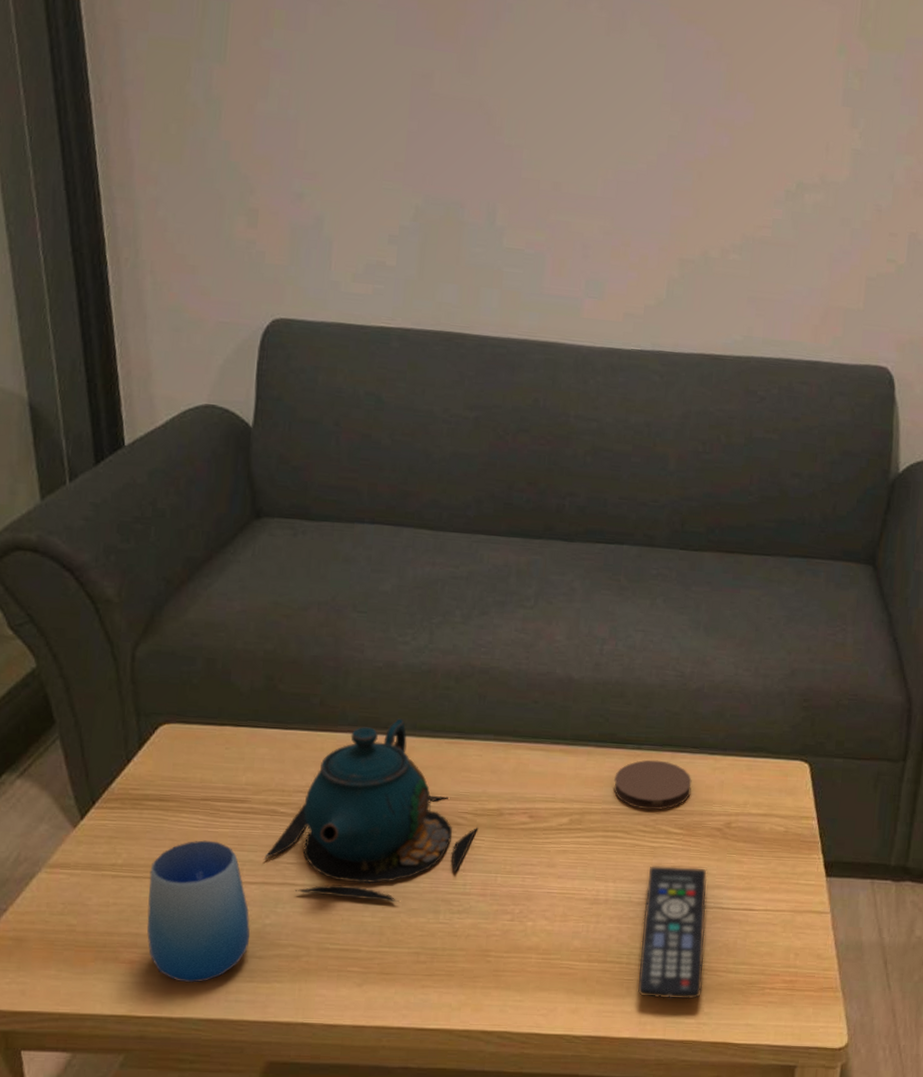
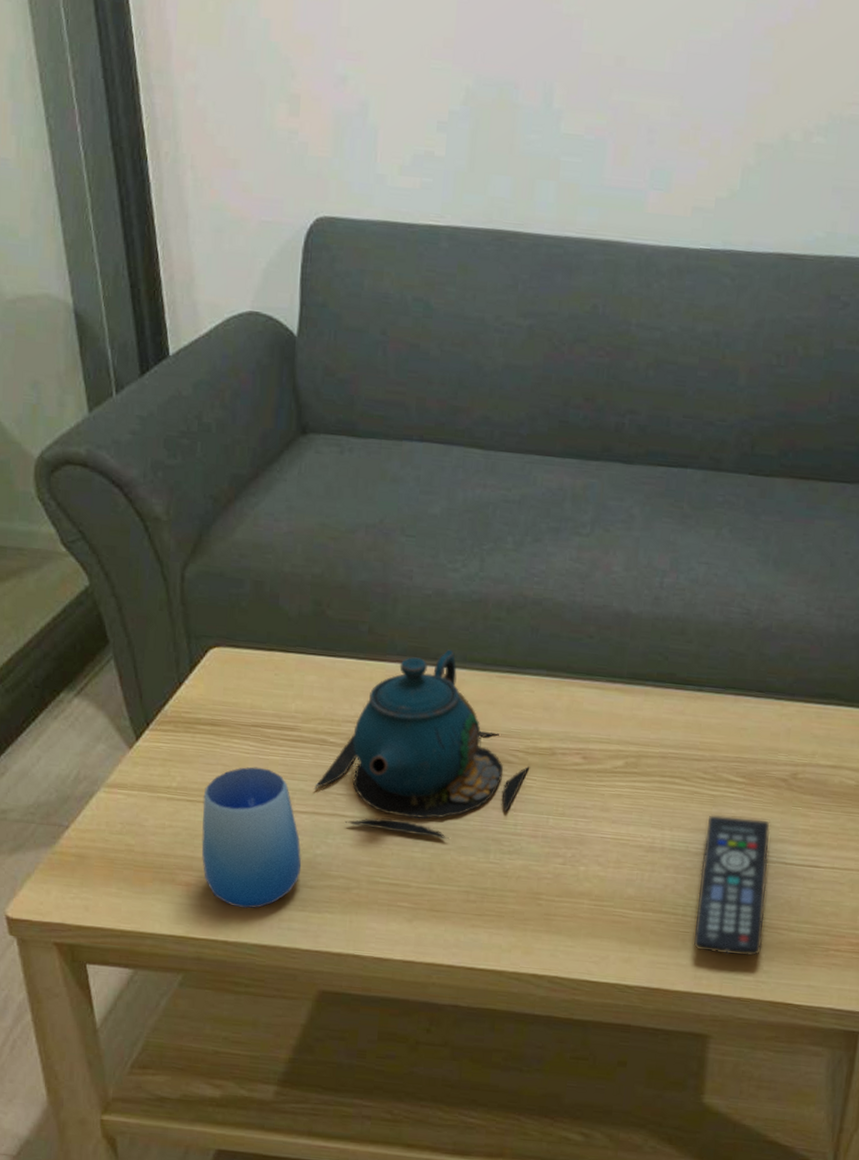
coaster: present [613,759,692,810] -> none [672,702,756,757]

